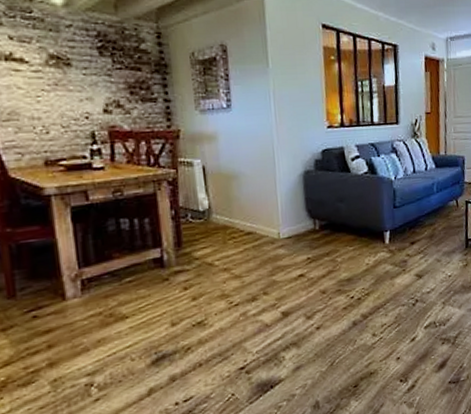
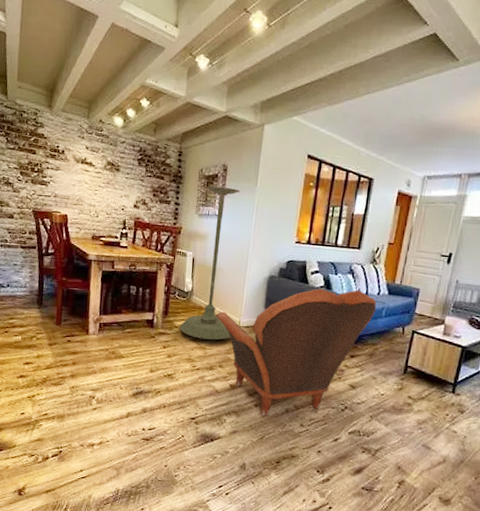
plant stand: none [201,71,271,267] -> present [179,186,240,340]
armchair: none [247,169,427,339] -> present [216,288,377,417]

